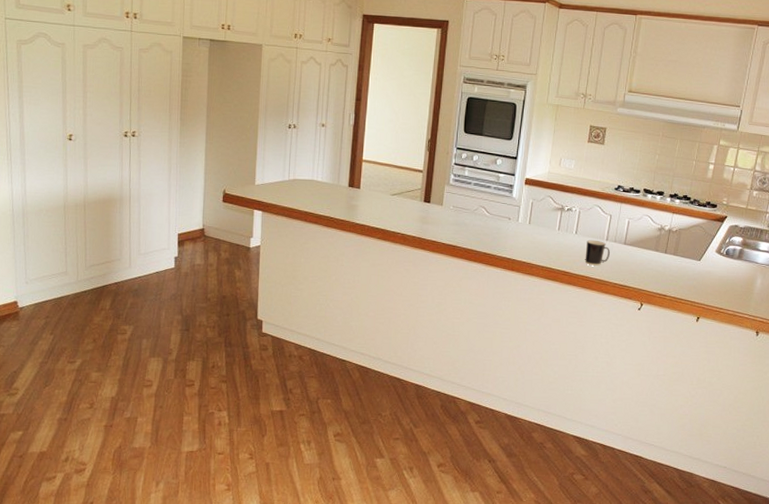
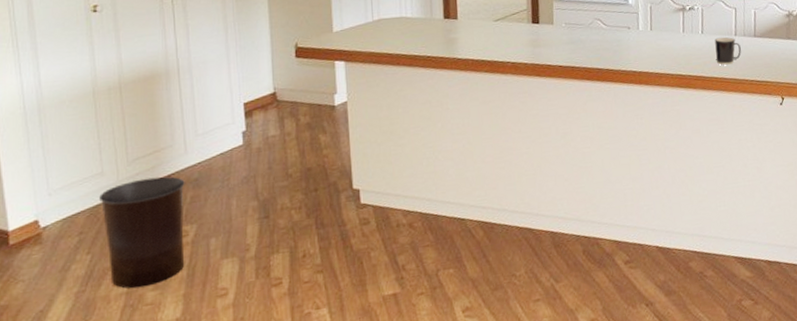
waste bin: none [63,282,127,367] -> present [99,176,185,288]

